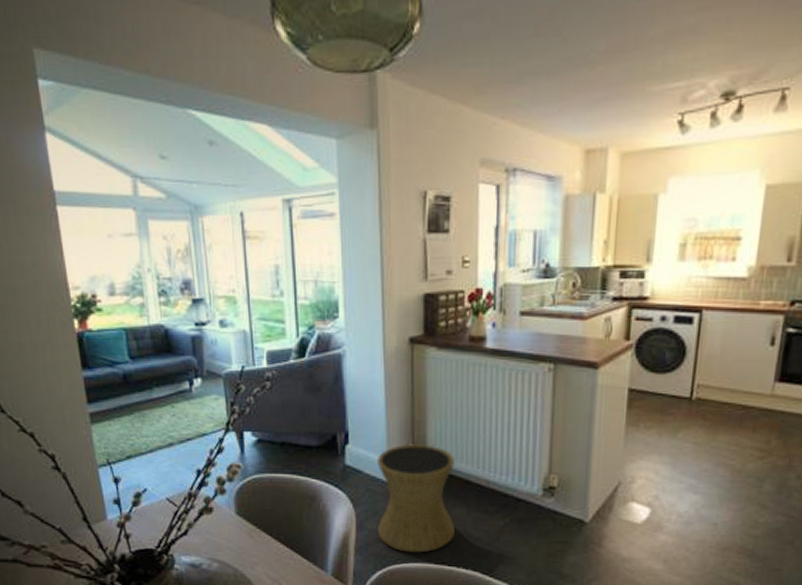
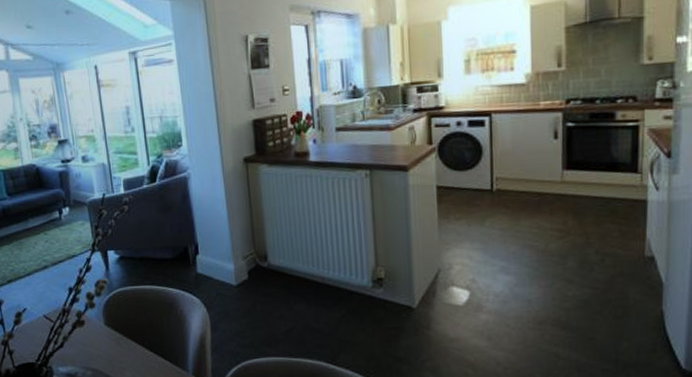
side table: present [376,444,455,553] -> none [224,249,298,348]

